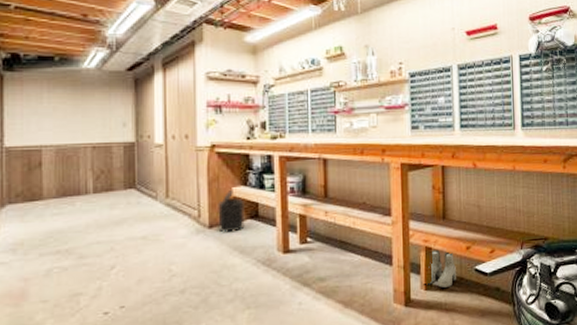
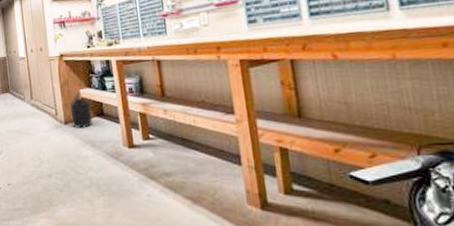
boots: present [428,249,456,289] -> none [286,151,325,195]

